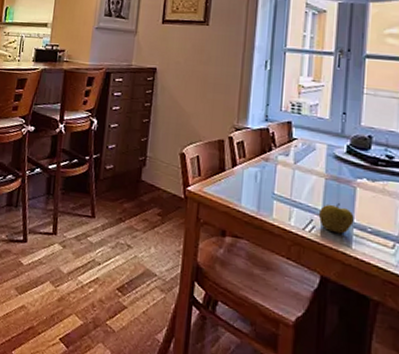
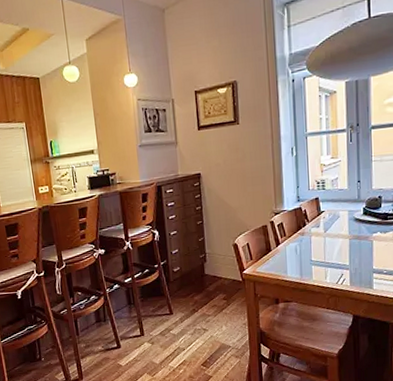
apple: present [318,202,354,234] -> none [346,255,373,280]

